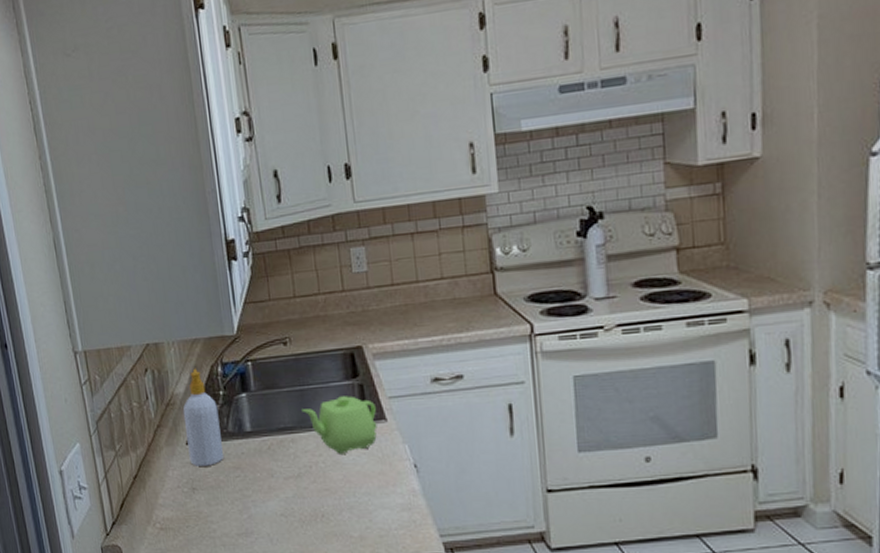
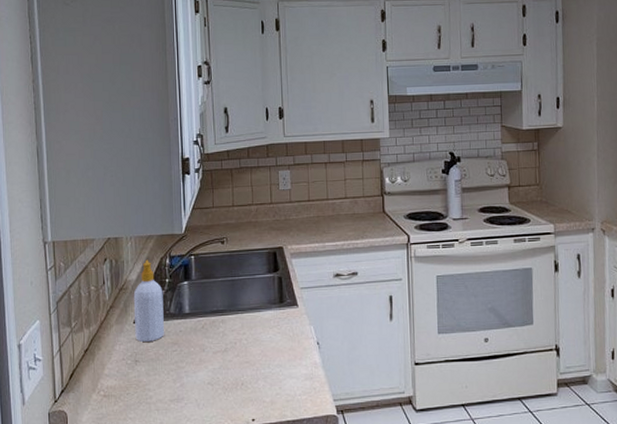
teapot: present [302,396,377,454] -> none [232,286,290,333]

